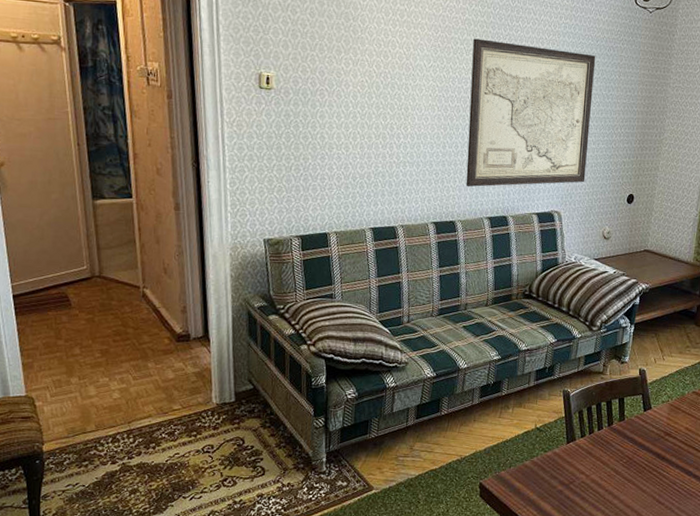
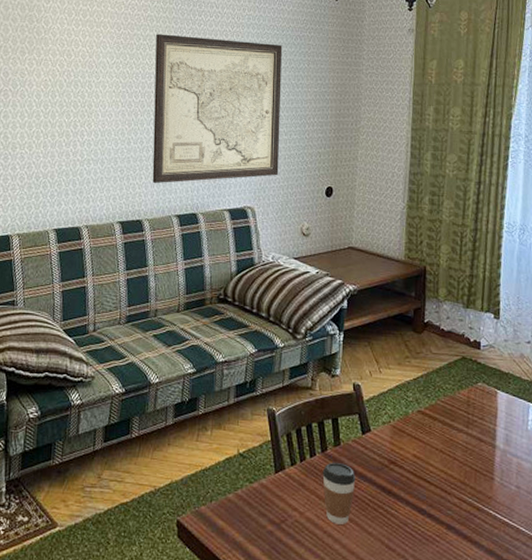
coffee cup: none [607,434,636,484] -> present [322,462,356,524]

